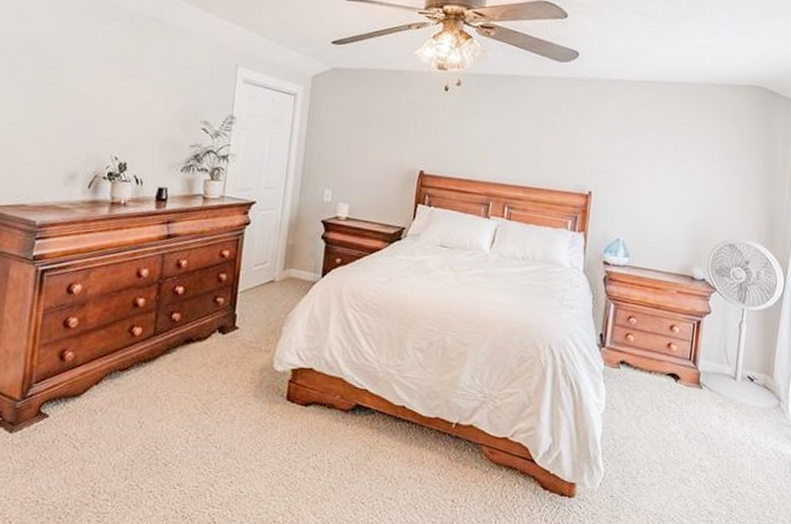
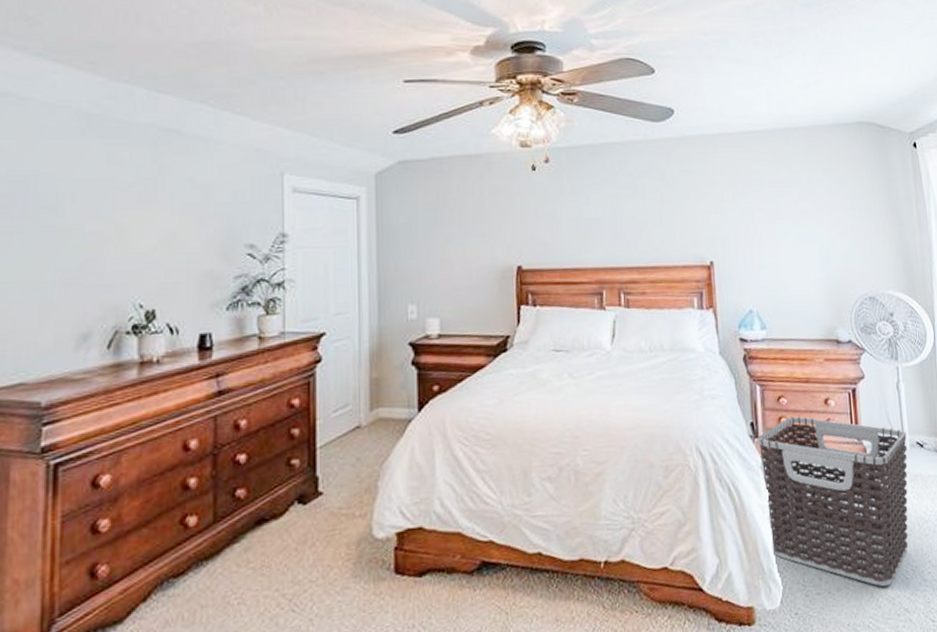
clothes hamper: none [601,335,740,490] -> present [757,416,909,587]

